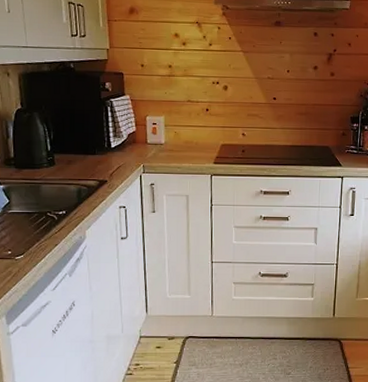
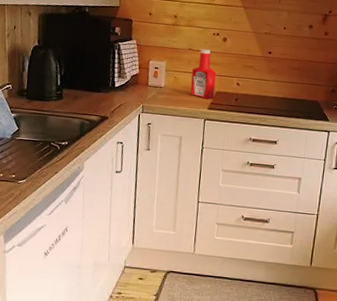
ketchup bottle: none [193,99,220,153] -> present [190,49,216,99]

